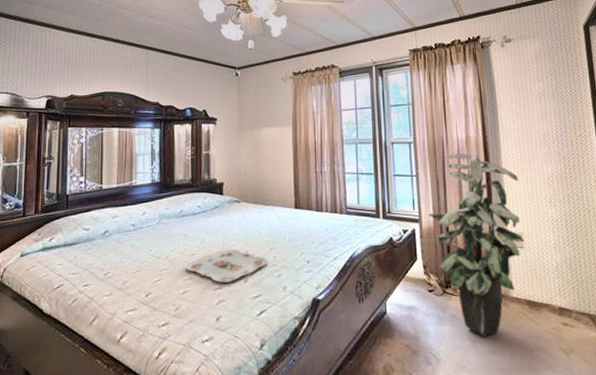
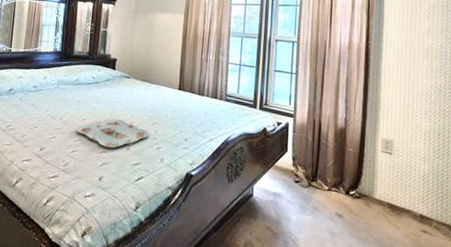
indoor plant: present [428,153,525,337] -> none [303,57,396,232]

